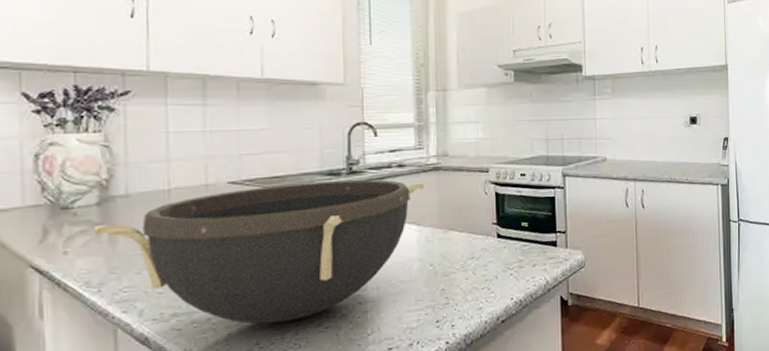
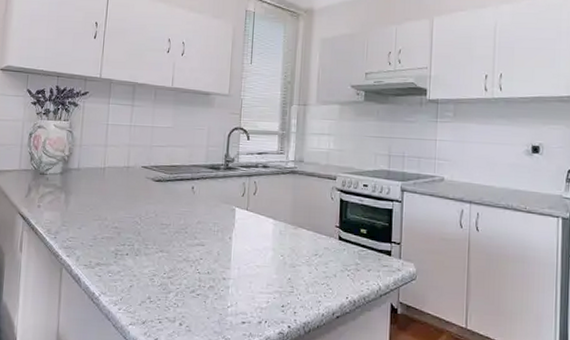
bowl: present [93,179,424,324] -> none [56,172,282,284]

